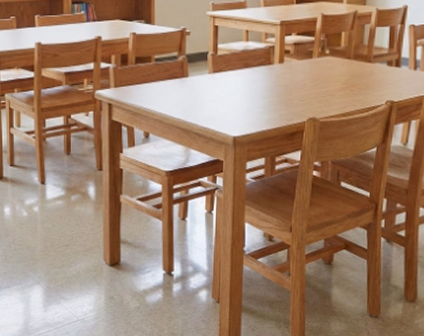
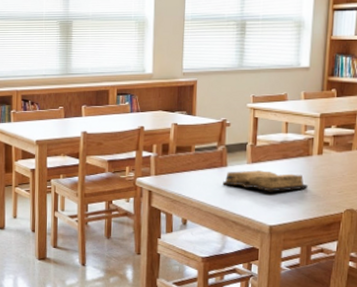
diary: none [185,80,270,102] -> present [223,170,308,192]

